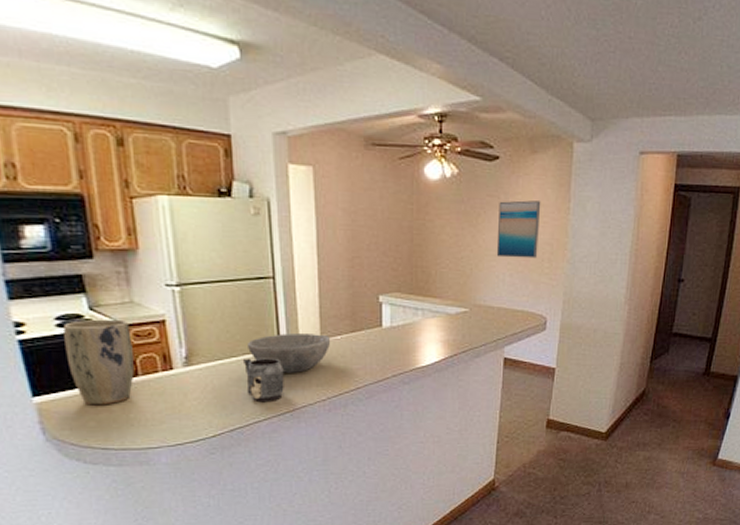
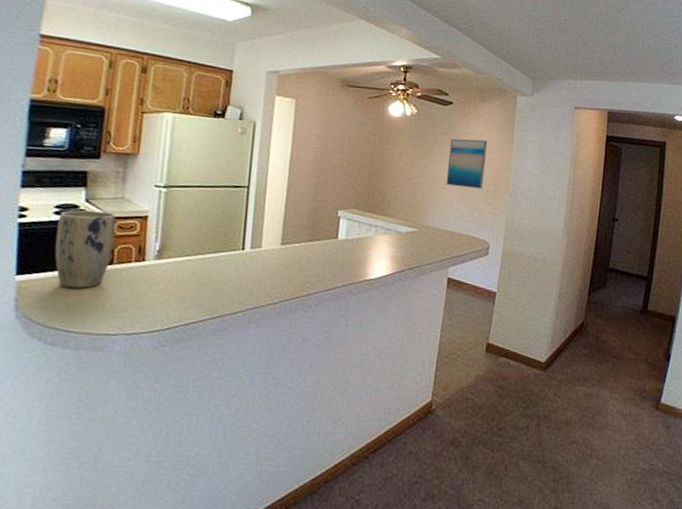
mug: present [244,358,284,403] -> none [206,256,244,301]
bowl: present [248,333,330,373] -> none [215,237,289,275]

